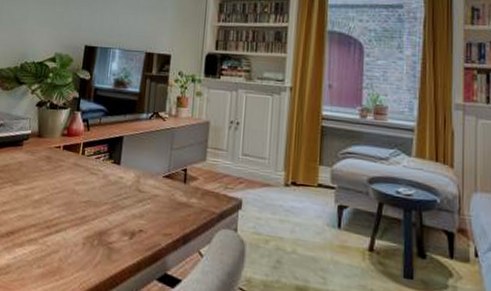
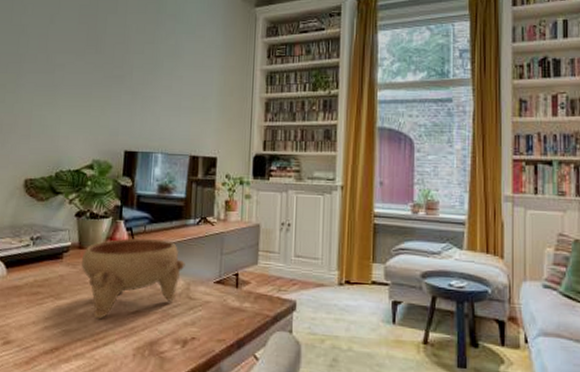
bowl: none [39,129,137,207] -> present [81,238,185,319]

